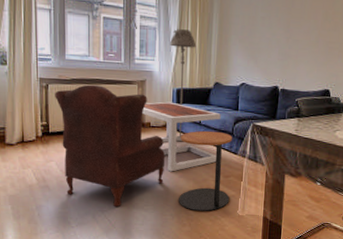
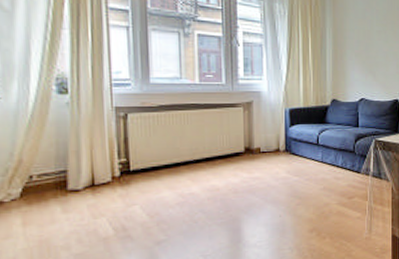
armchair: present [55,84,165,207] -> none [137,110,279,249]
coffee table: present [142,101,221,172] -> none [250,123,340,200]
floor lamp: present [170,29,197,142] -> none [279,45,310,166]
side table: present [179,130,233,212] -> none [297,150,355,240]

